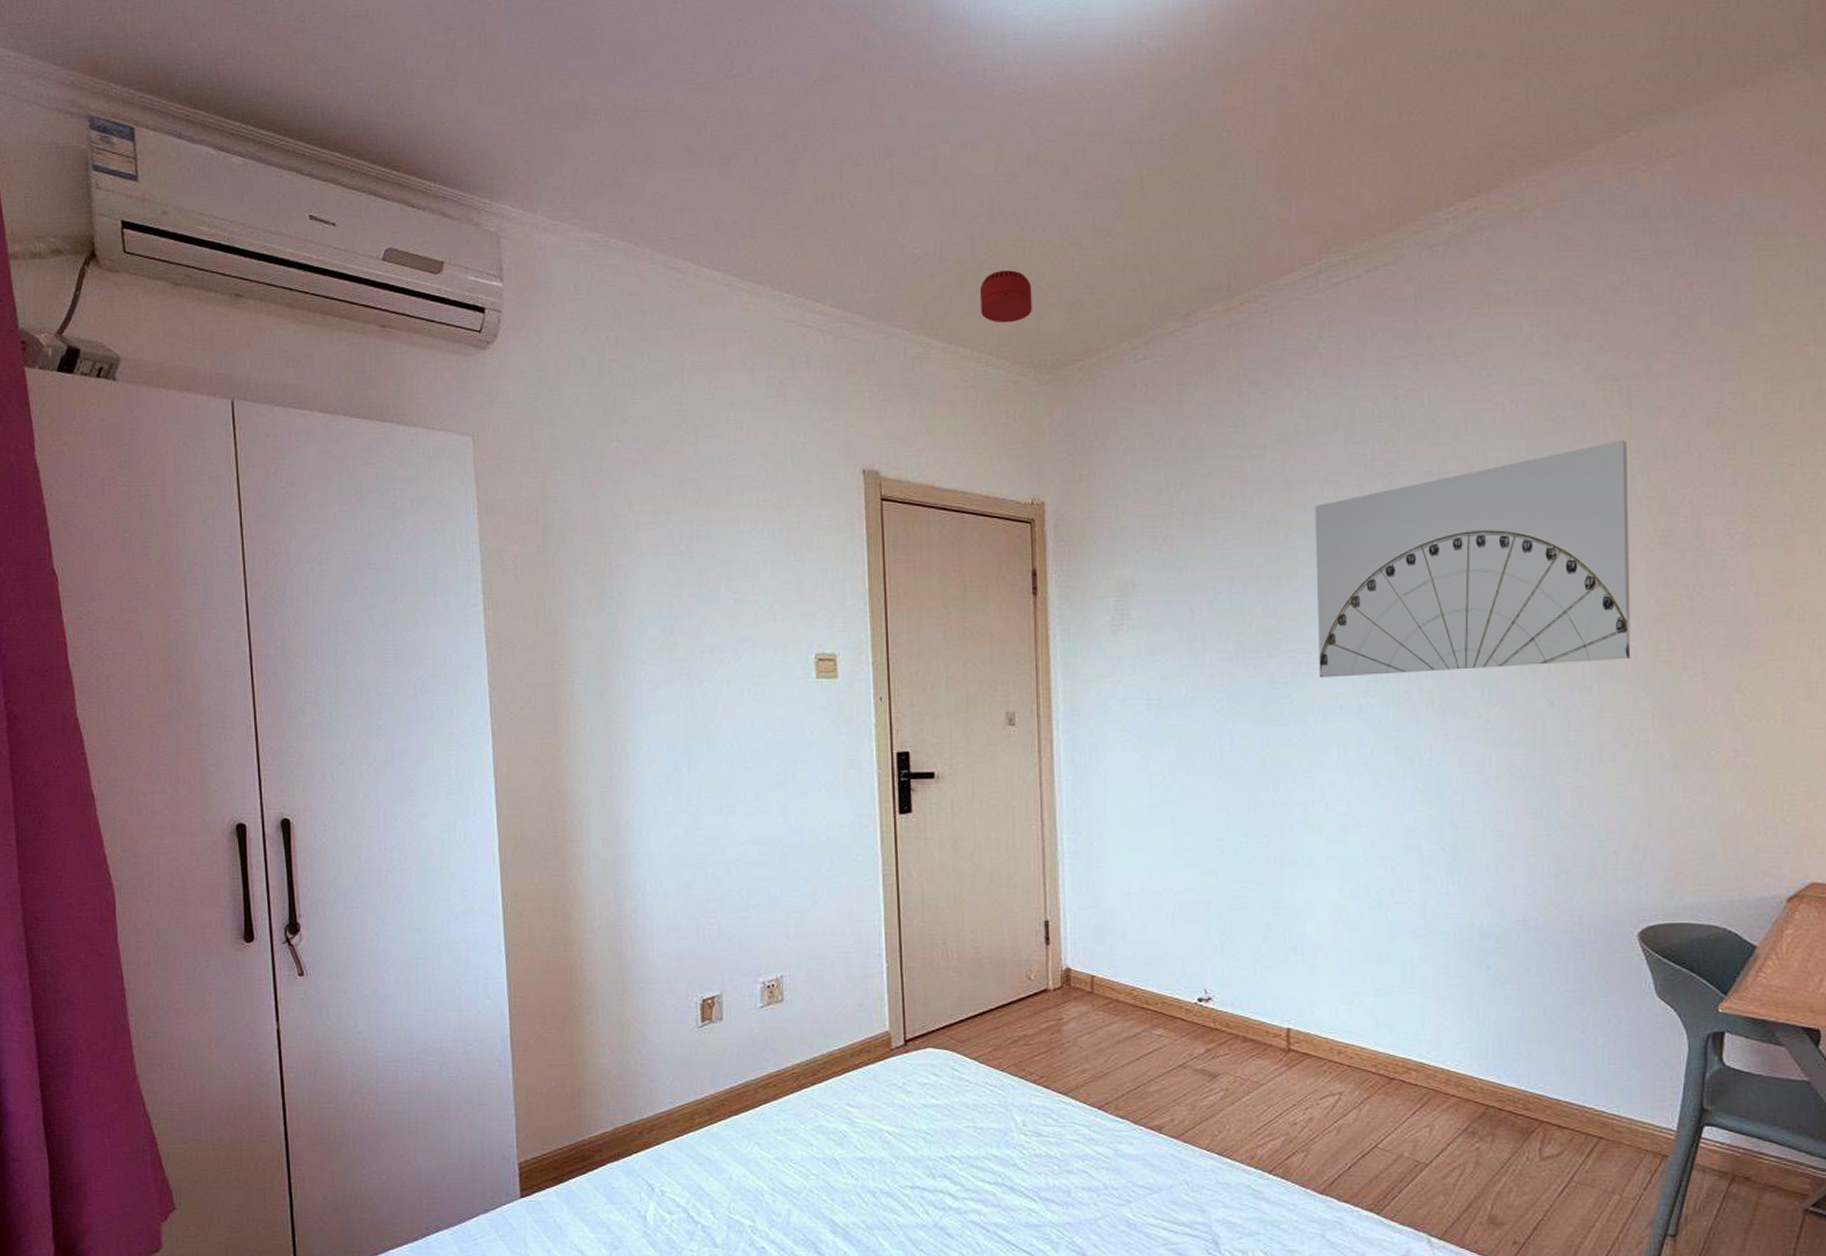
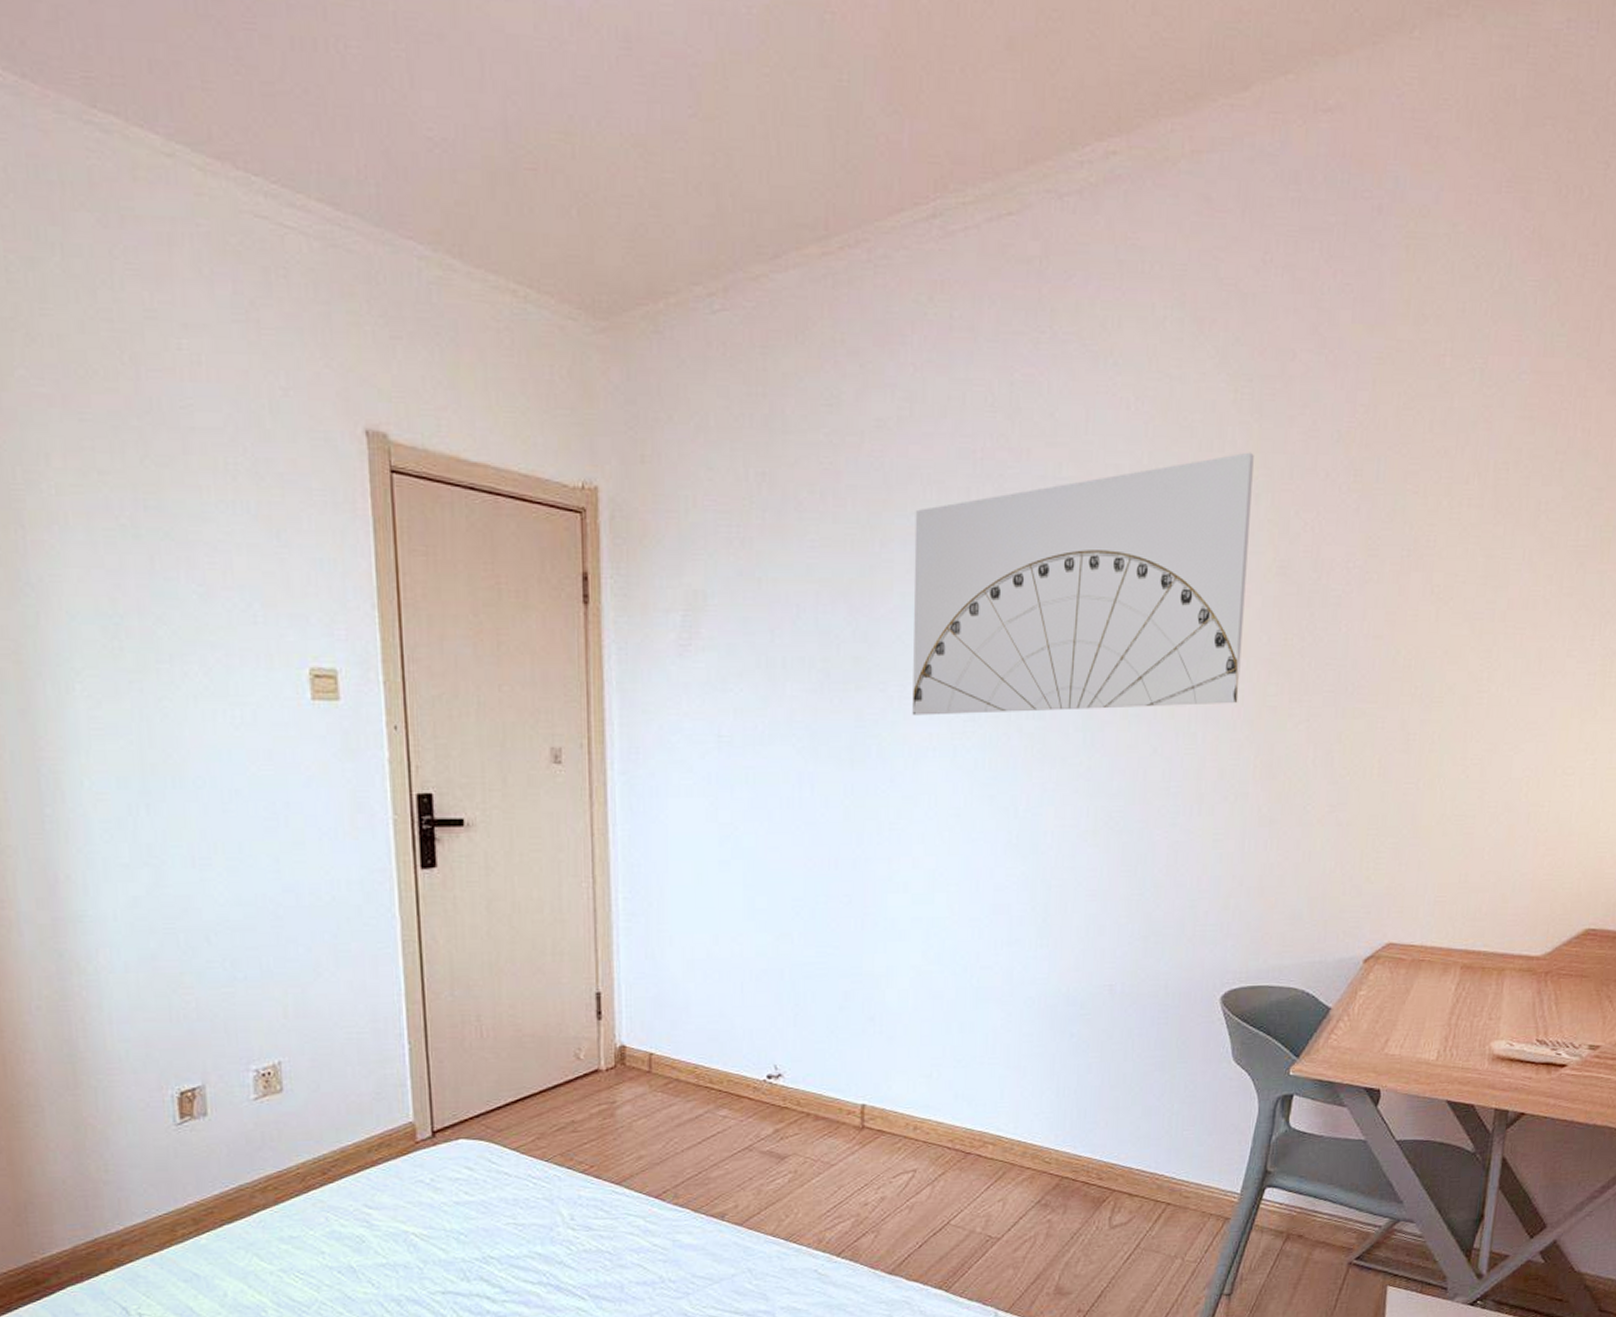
smoke detector: present [979,270,1032,323] -> none [515,173,584,247]

